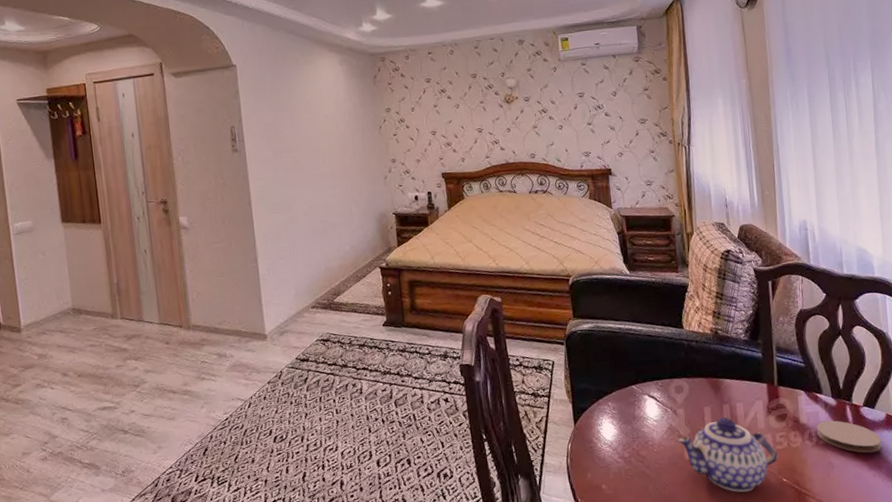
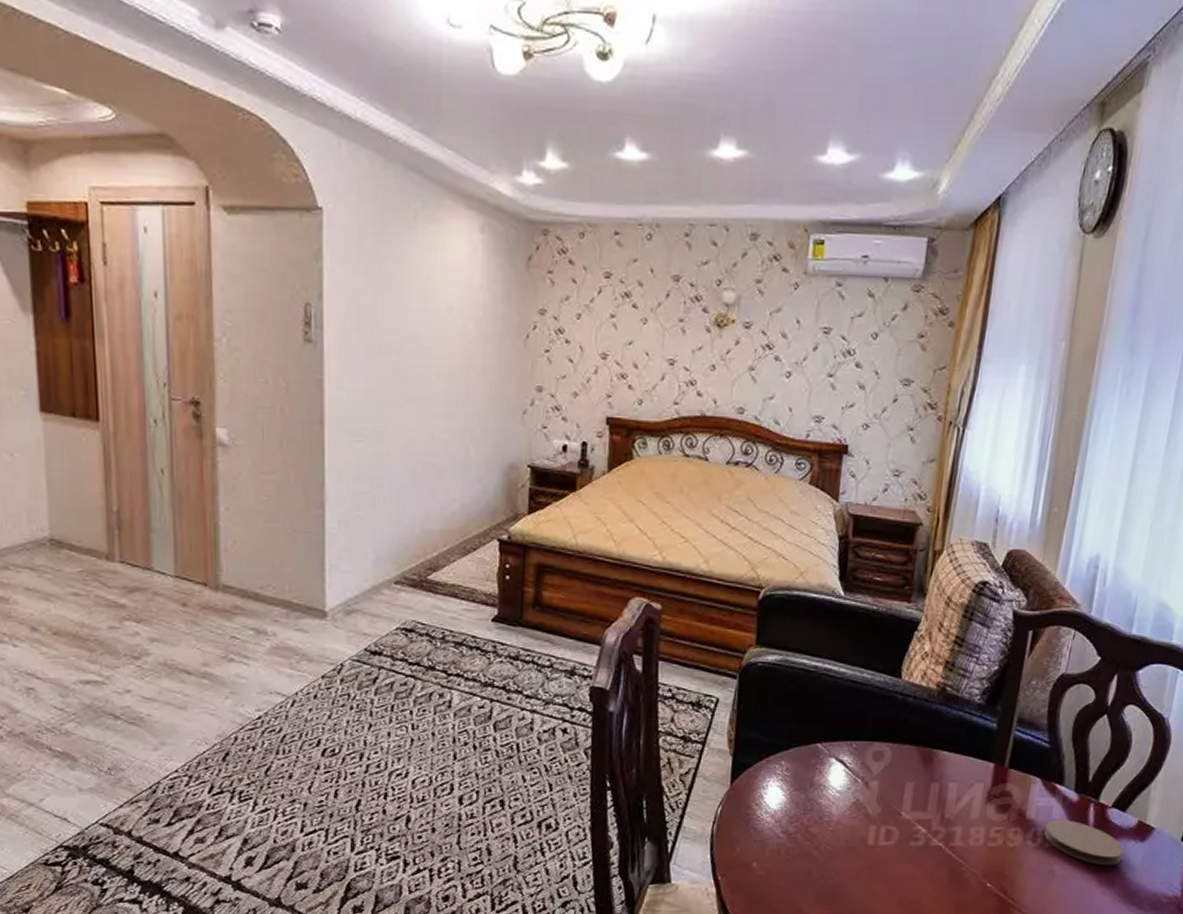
teapot: present [677,416,779,493] -> none [861,797,989,894]

